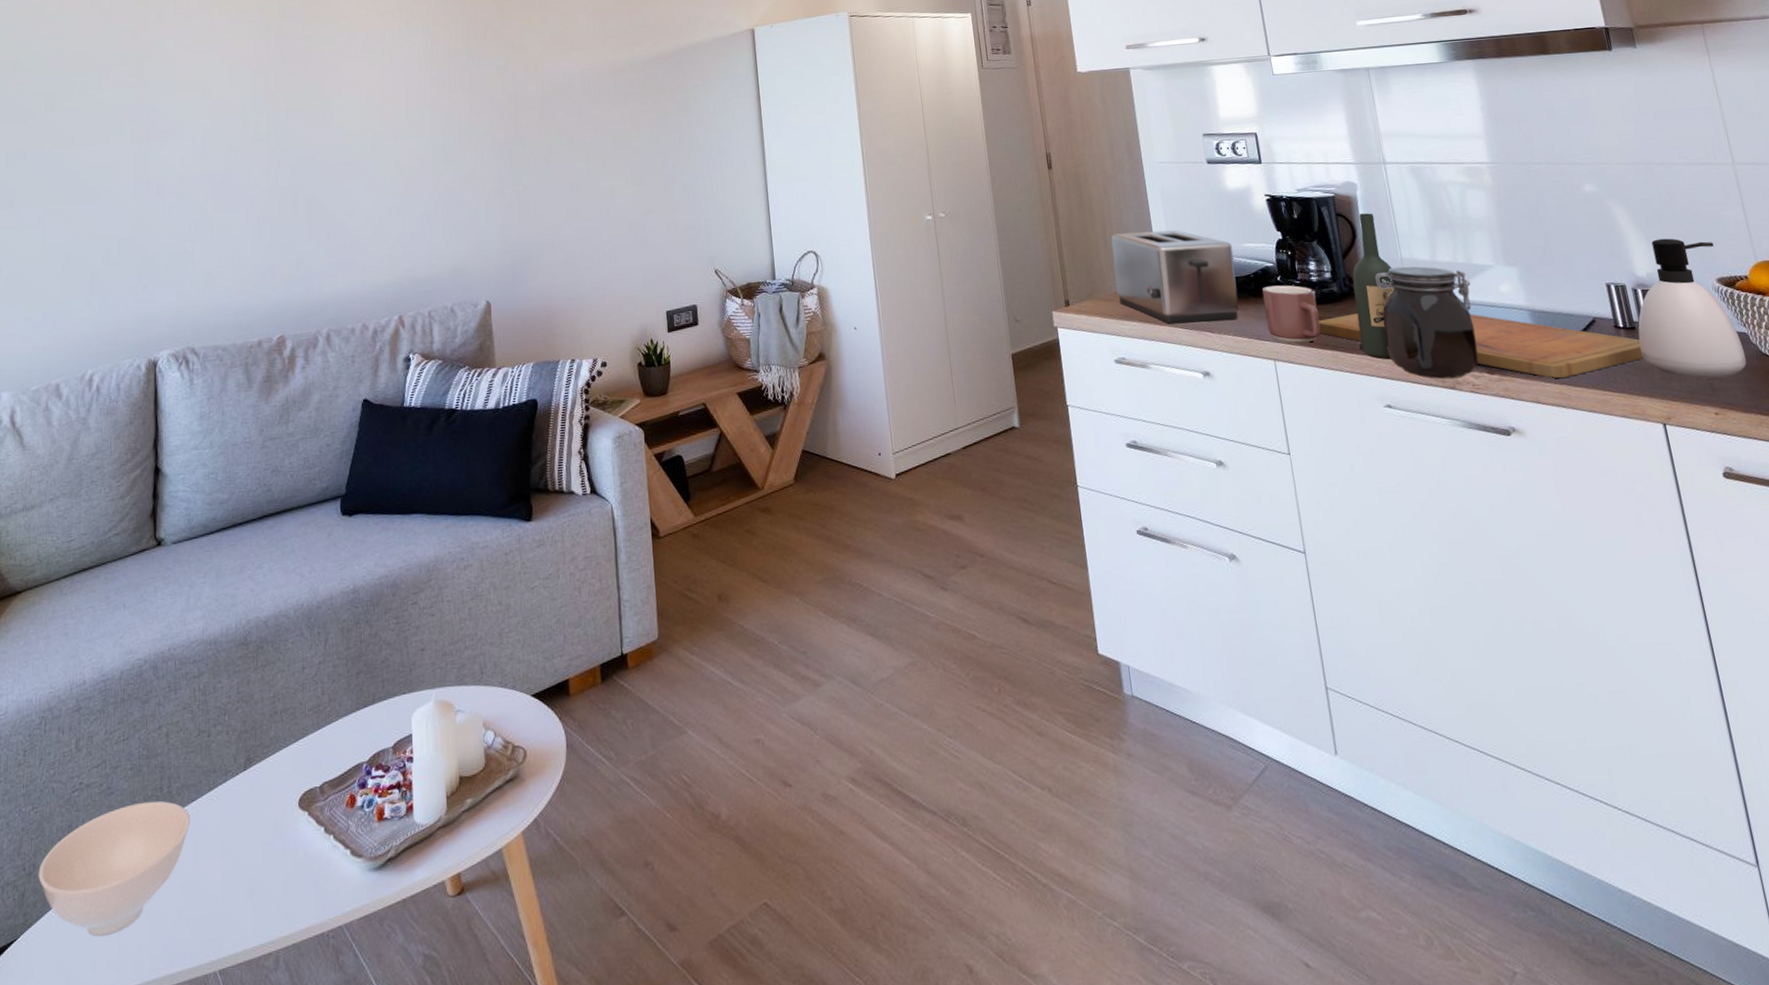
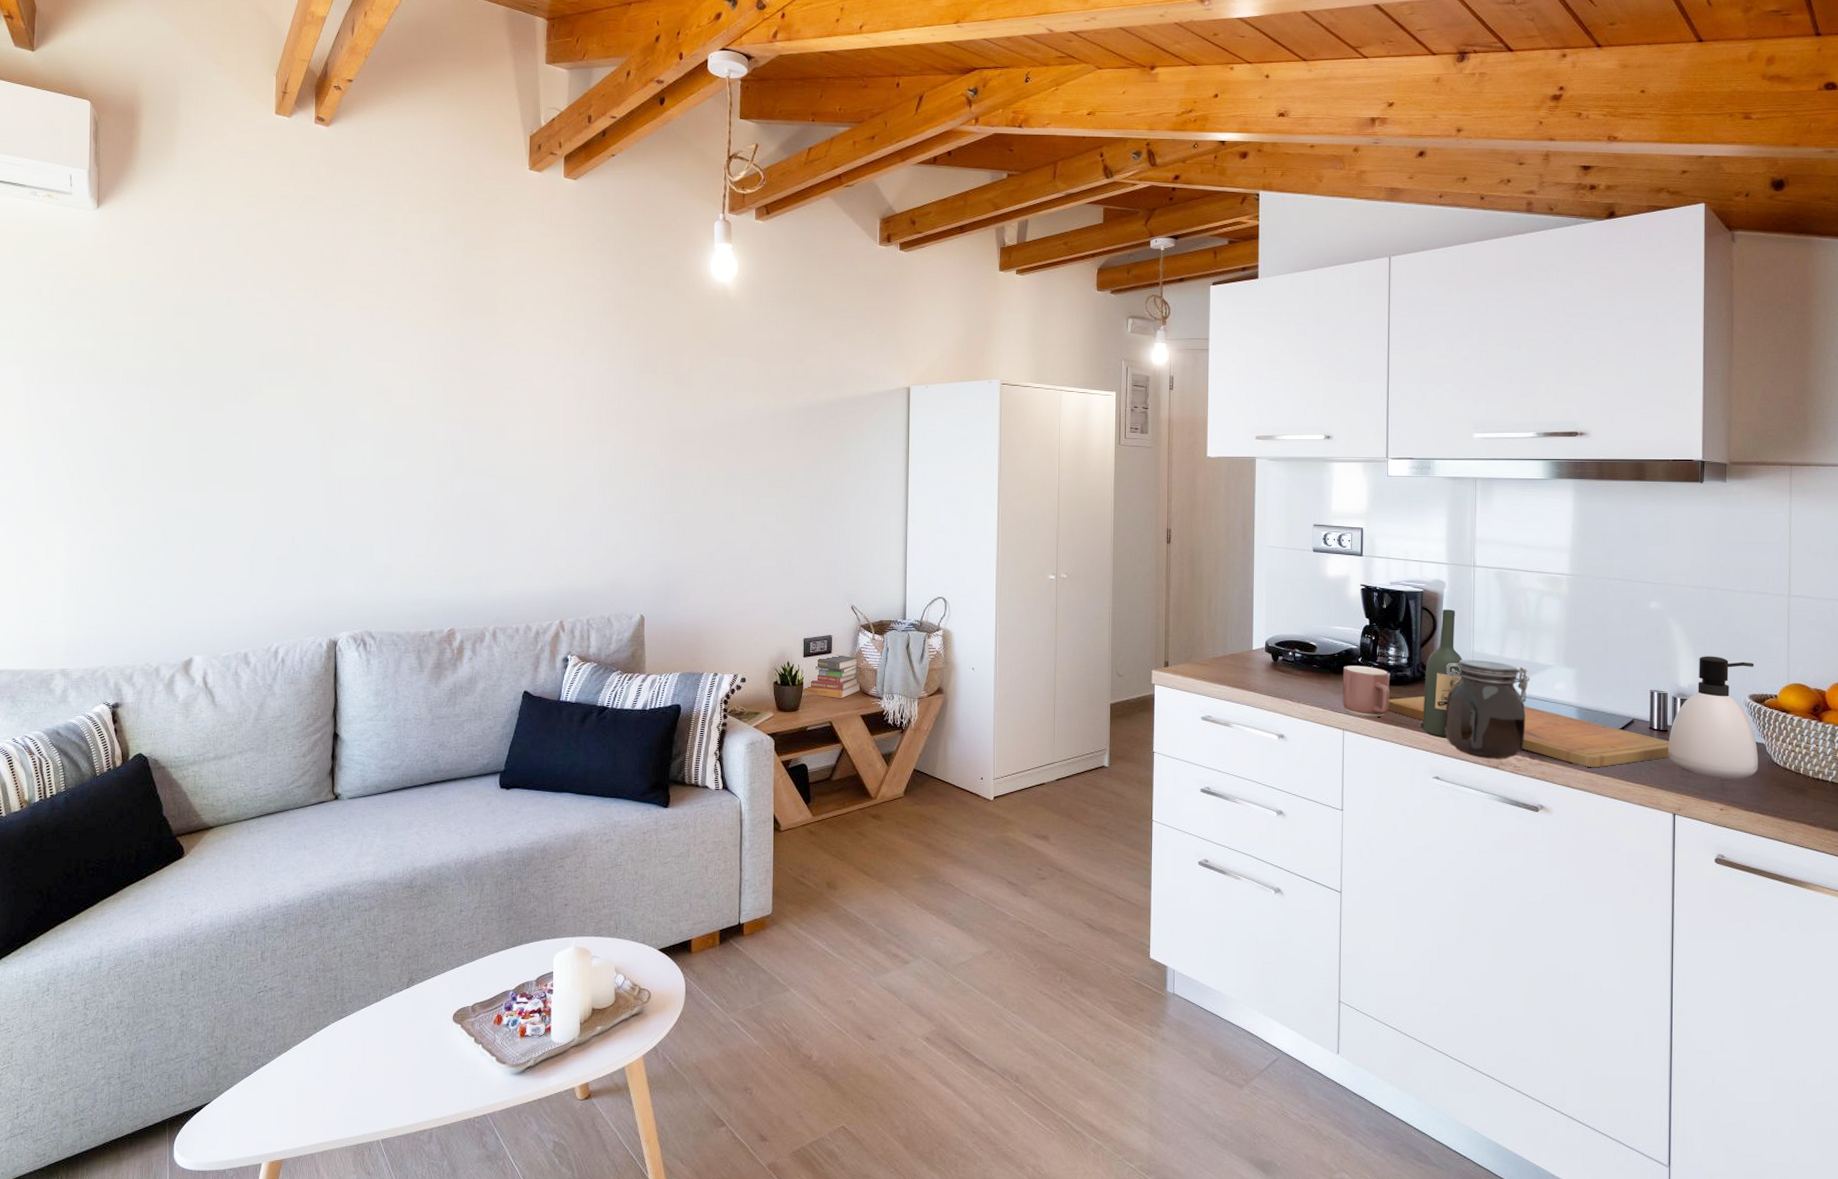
bowl: present [38,800,190,937] -> none [229,1005,359,1106]
books: none [670,326,734,377] -> present [802,655,861,699]
toaster: present [1111,230,1239,324] -> none [1212,607,1323,691]

